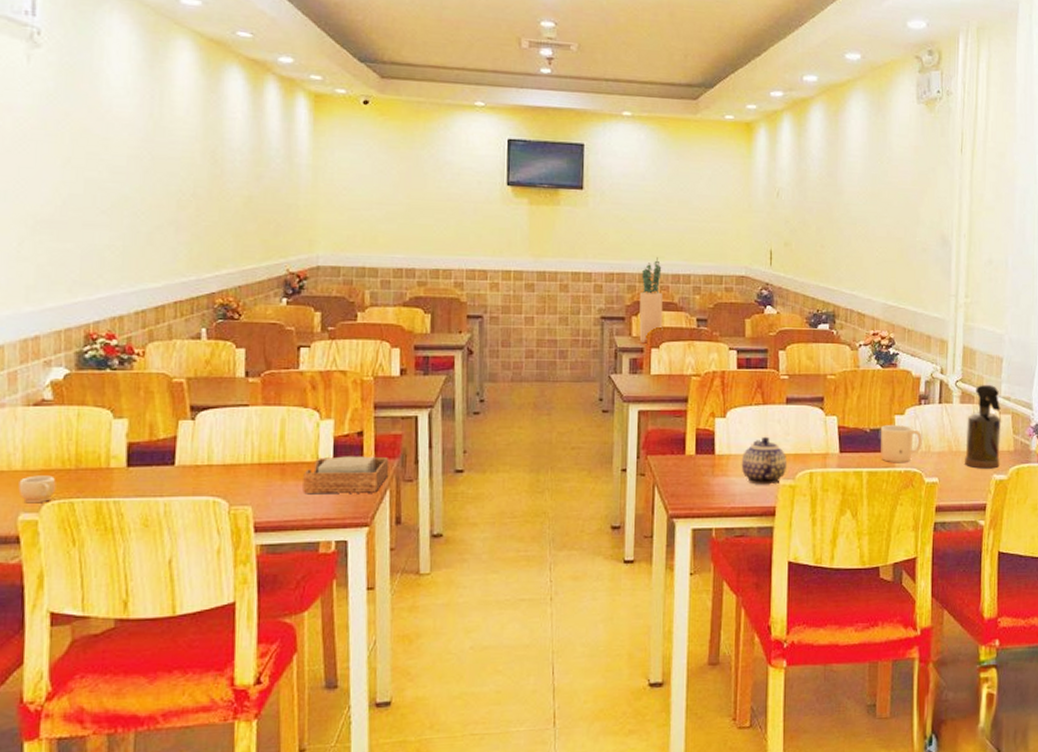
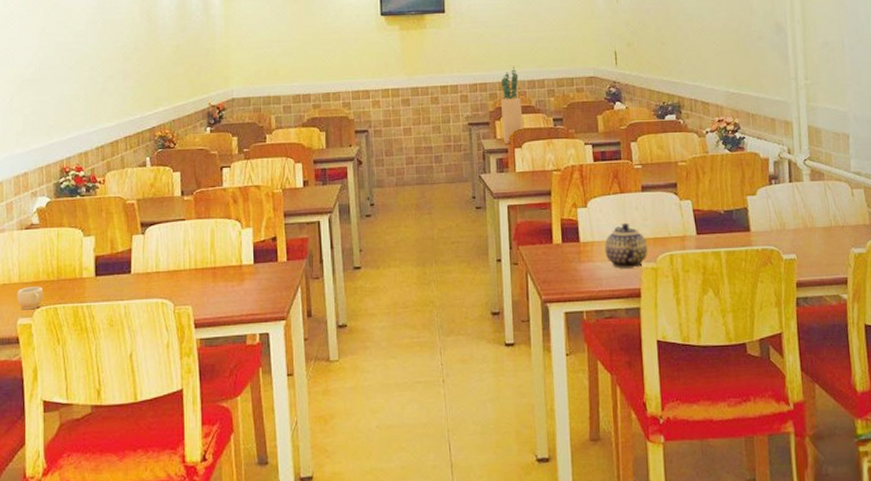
napkin holder: present [303,456,389,493] -> none [231,258,299,293]
mug: present [880,425,922,462] -> none [734,205,777,241]
spray bottle: present [965,385,1001,469] -> none [819,161,857,243]

